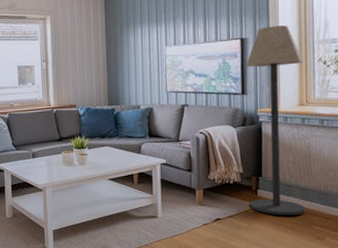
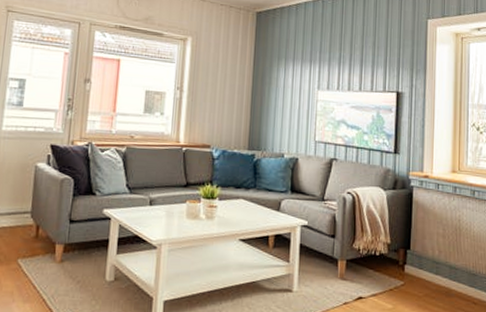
floor lamp: present [245,25,305,216] -> none [396,83,458,298]

